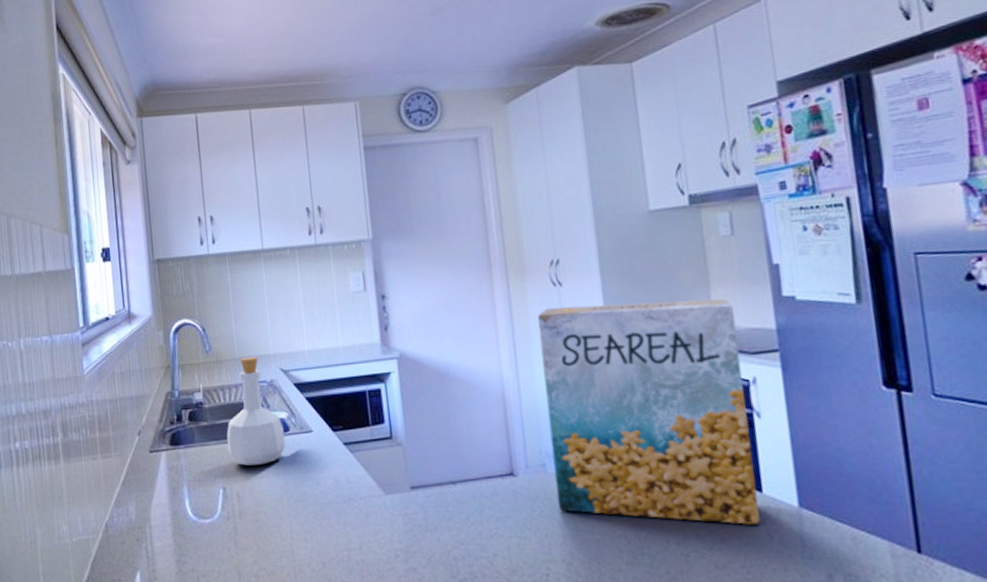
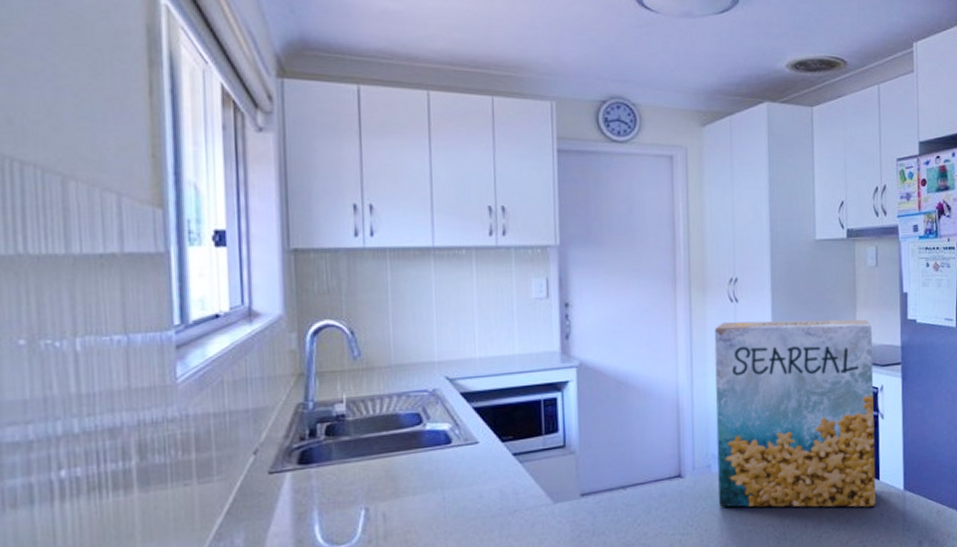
bottle: present [226,356,286,466] -> none [374,363,446,483]

